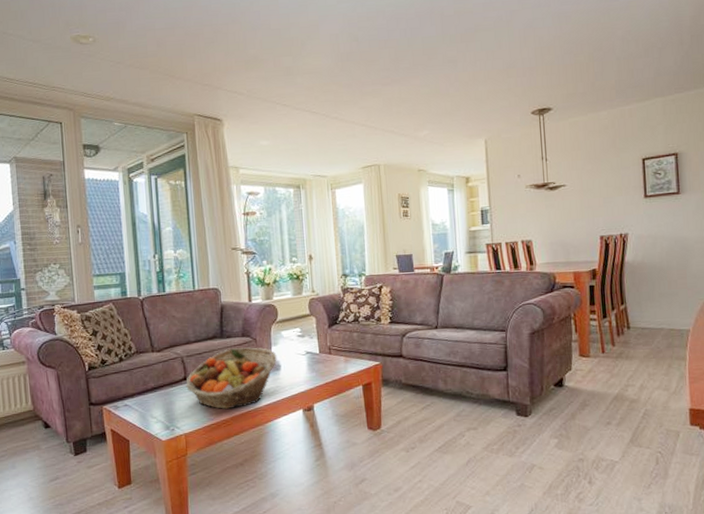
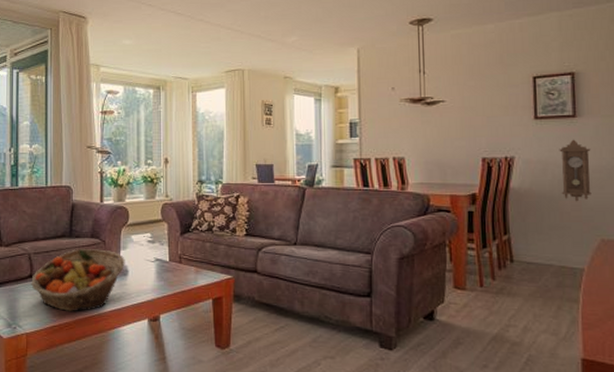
pendulum clock: none [666,214,694,271] -> present [559,139,591,202]

